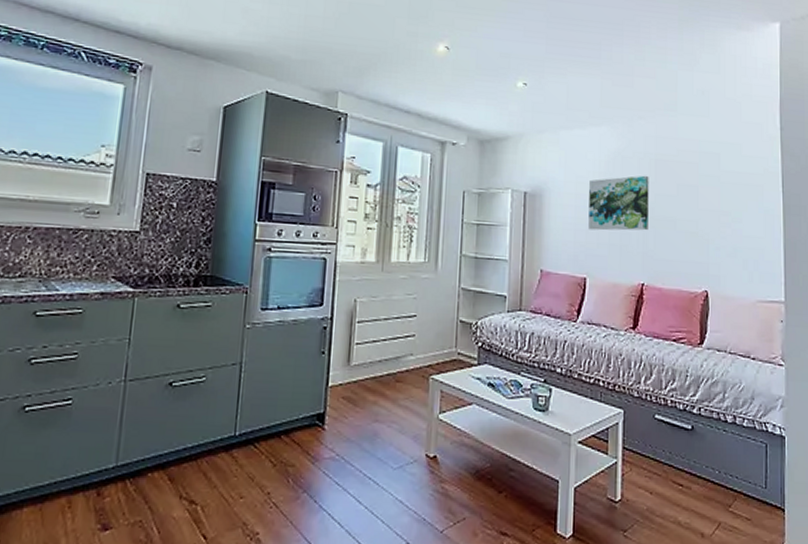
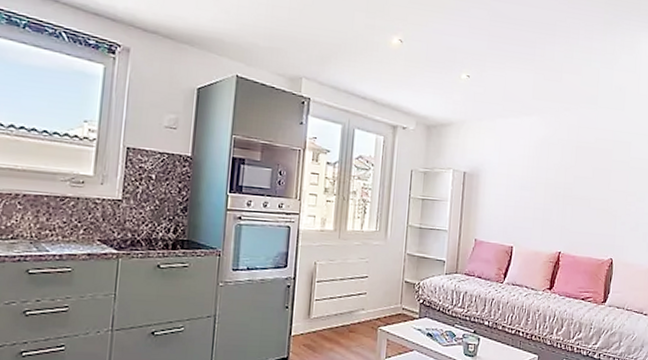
wall art: present [588,175,649,231] -> none [517,159,570,207]

